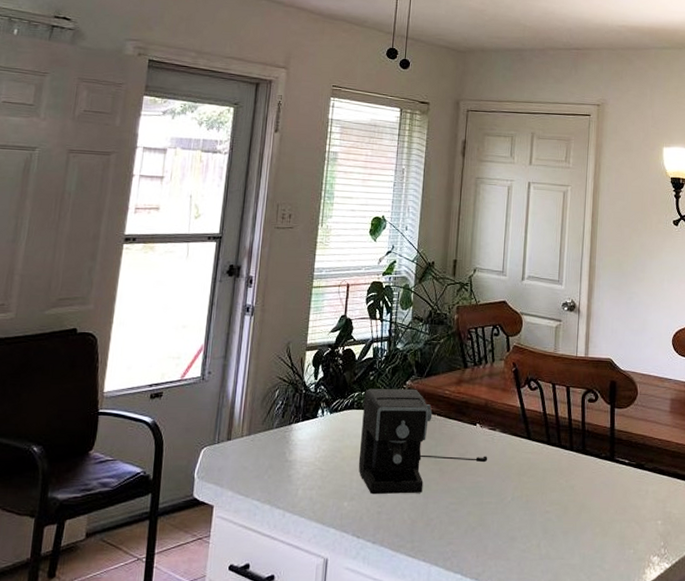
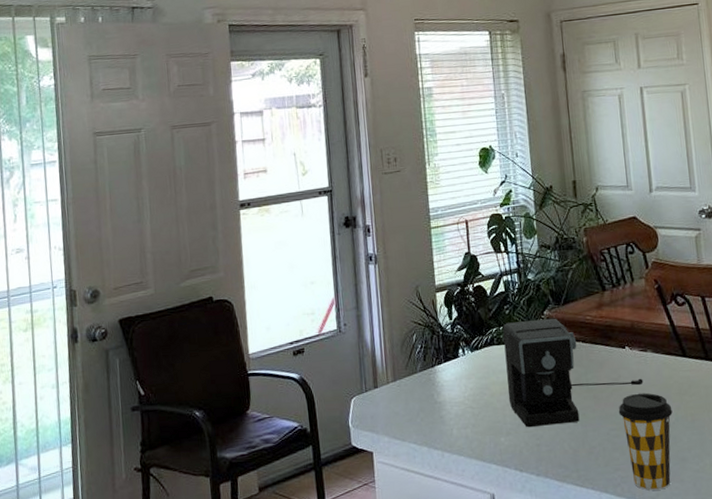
coffee cup: none [460,470,510,567] -> present [618,392,673,491]

